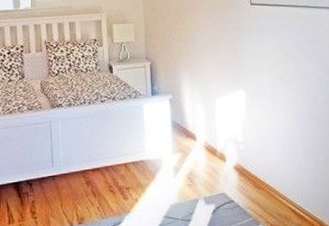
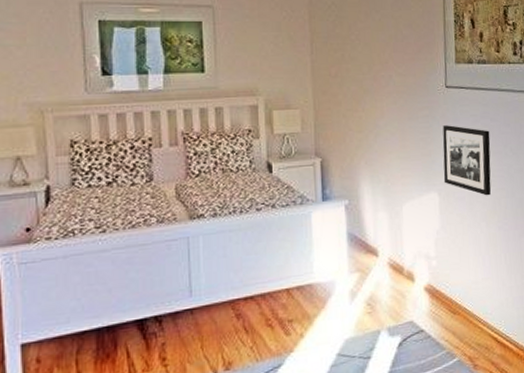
picture frame: none [248,35,290,94] -> present [442,125,491,196]

